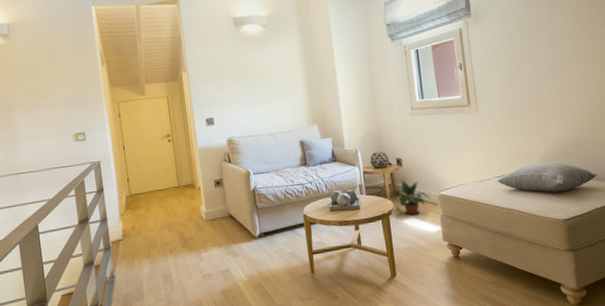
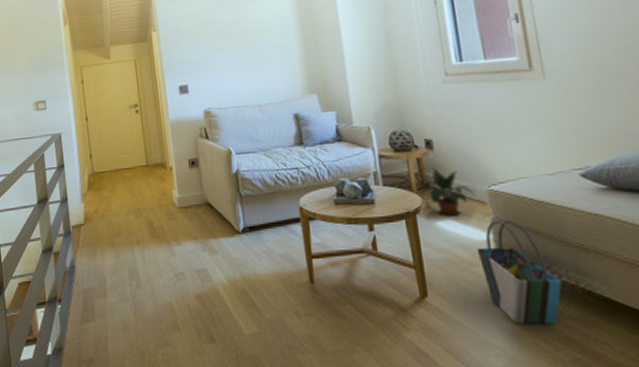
tote bag: none [430,215,485,290] -> present [476,220,562,324]

